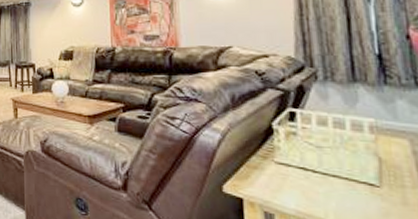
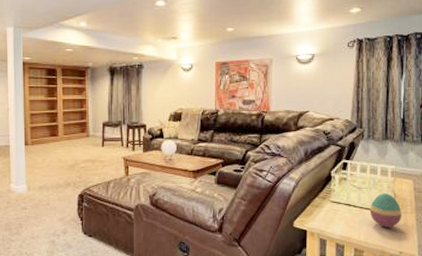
decorative egg: none [339,156,396,206] -> present [369,193,402,227]

